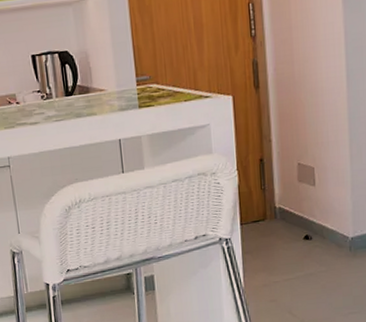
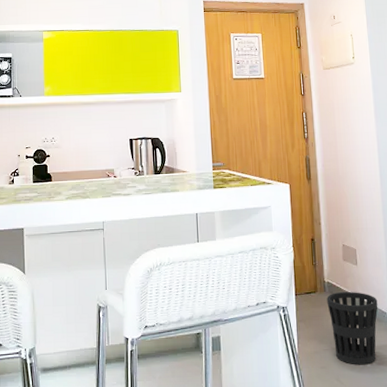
wastebasket: none [278,216,339,296] -> present [327,291,378,365]

